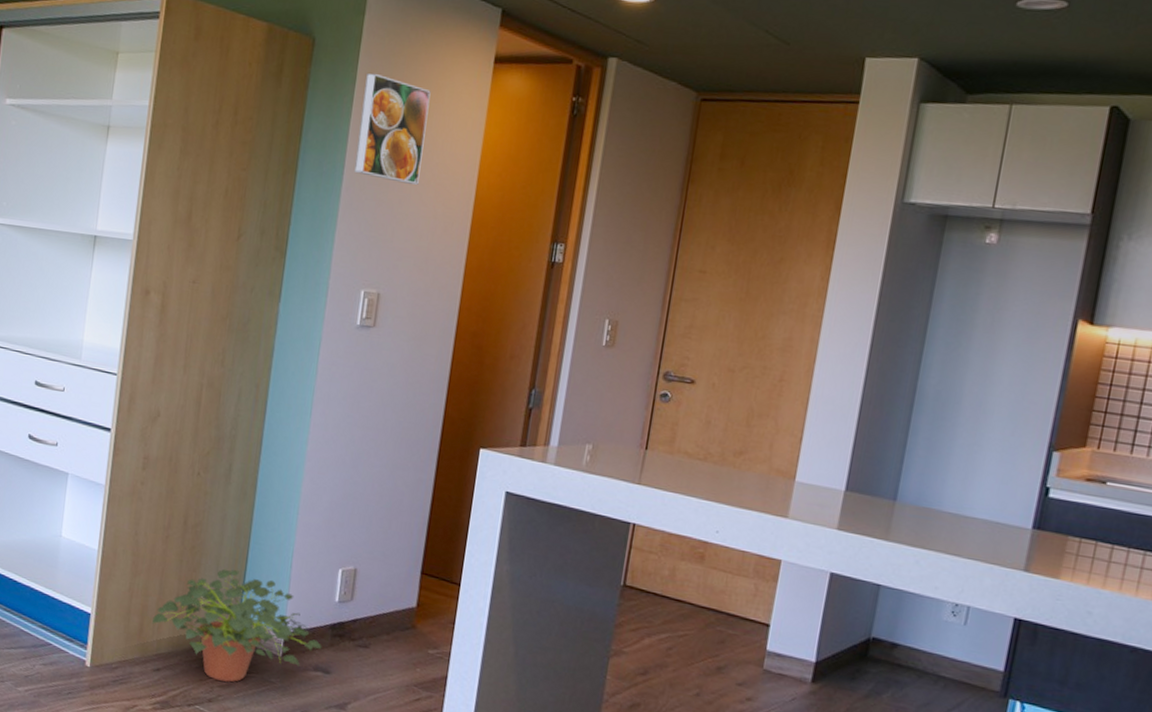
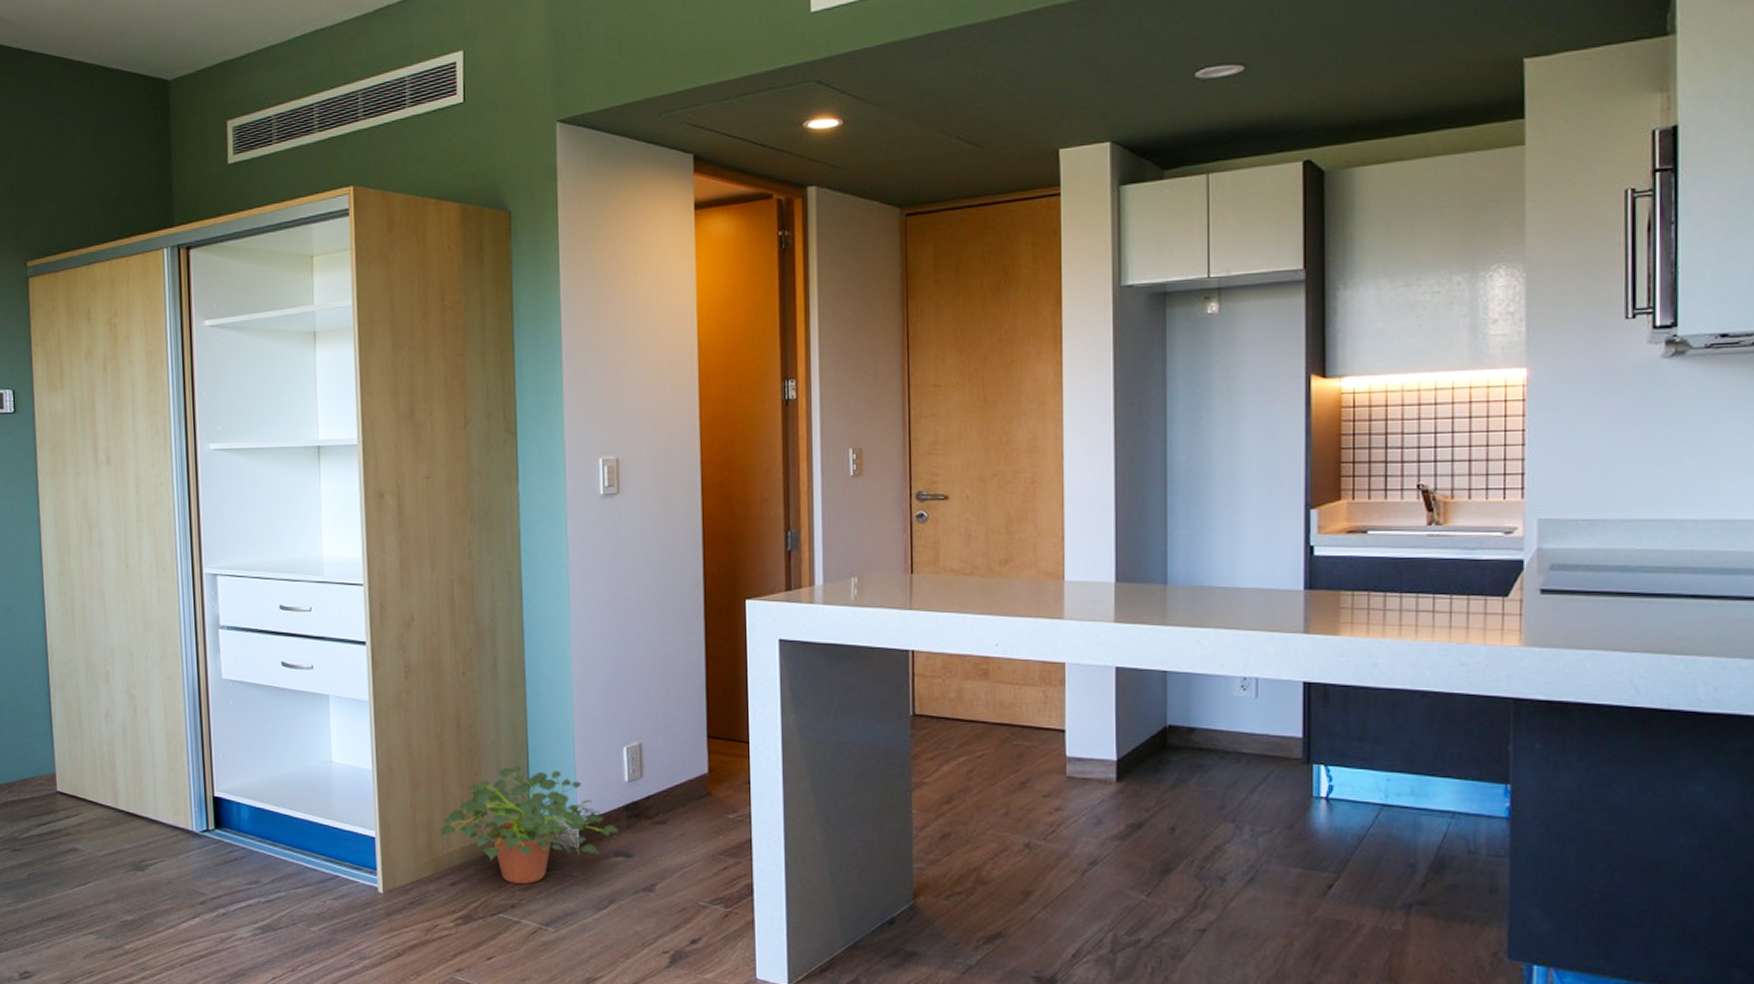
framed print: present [354,73,431,185] -> none [569,237,639,344]

